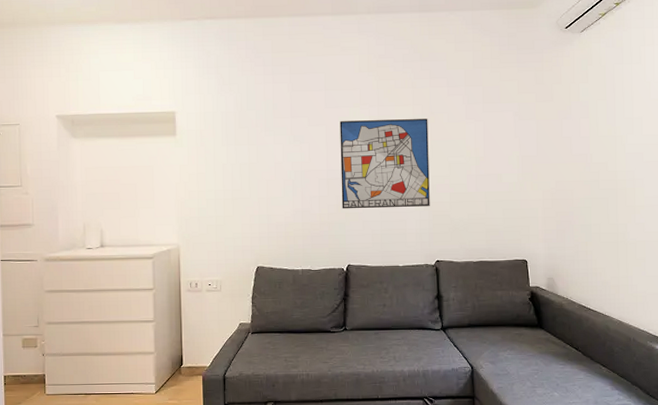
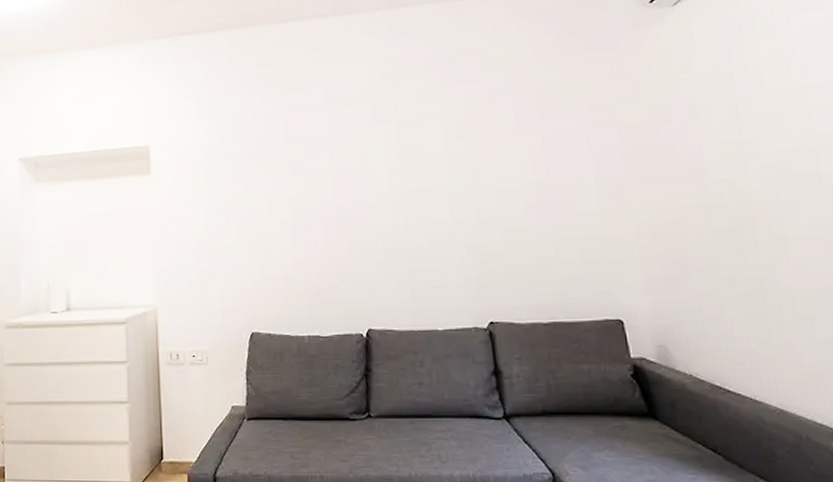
wall art: present [339,119,430,209] -> none [348,134,476,257]

